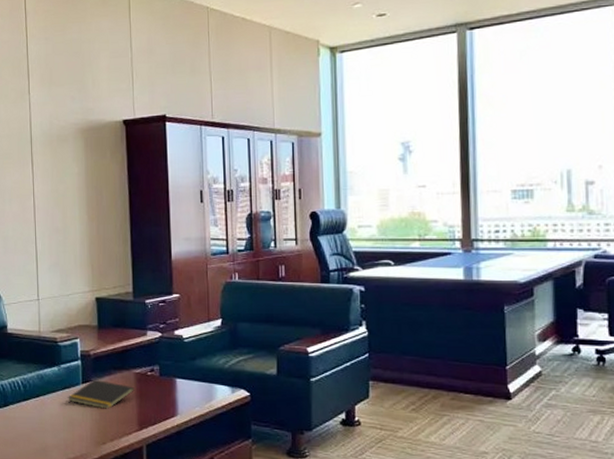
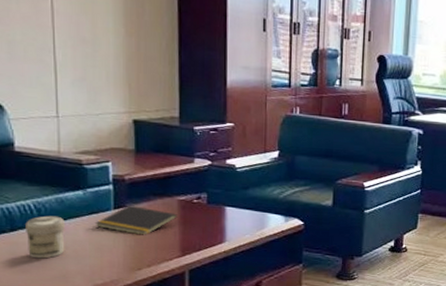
jar: none [15,391,44,433] -> present [25,215,65,259]

